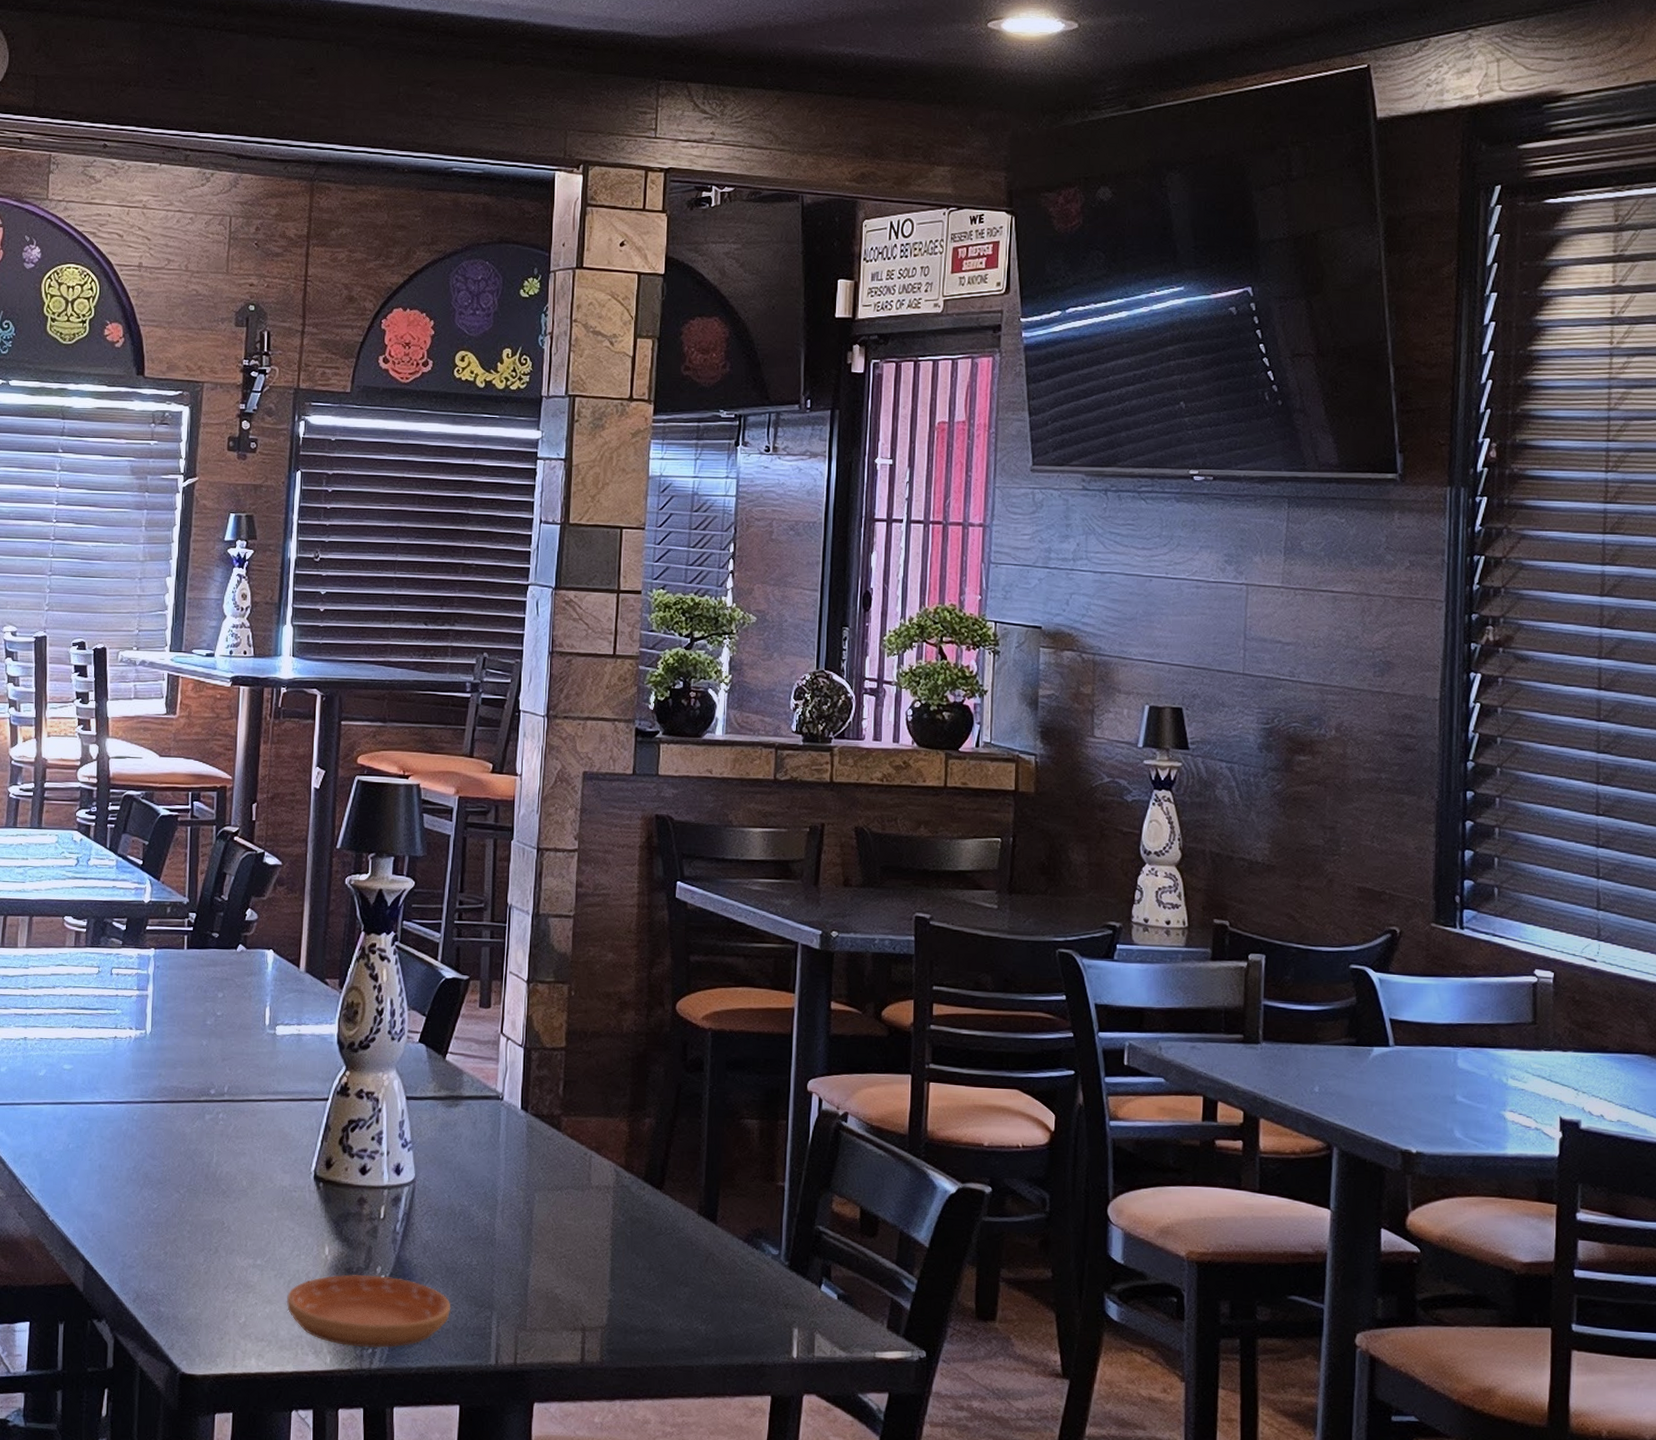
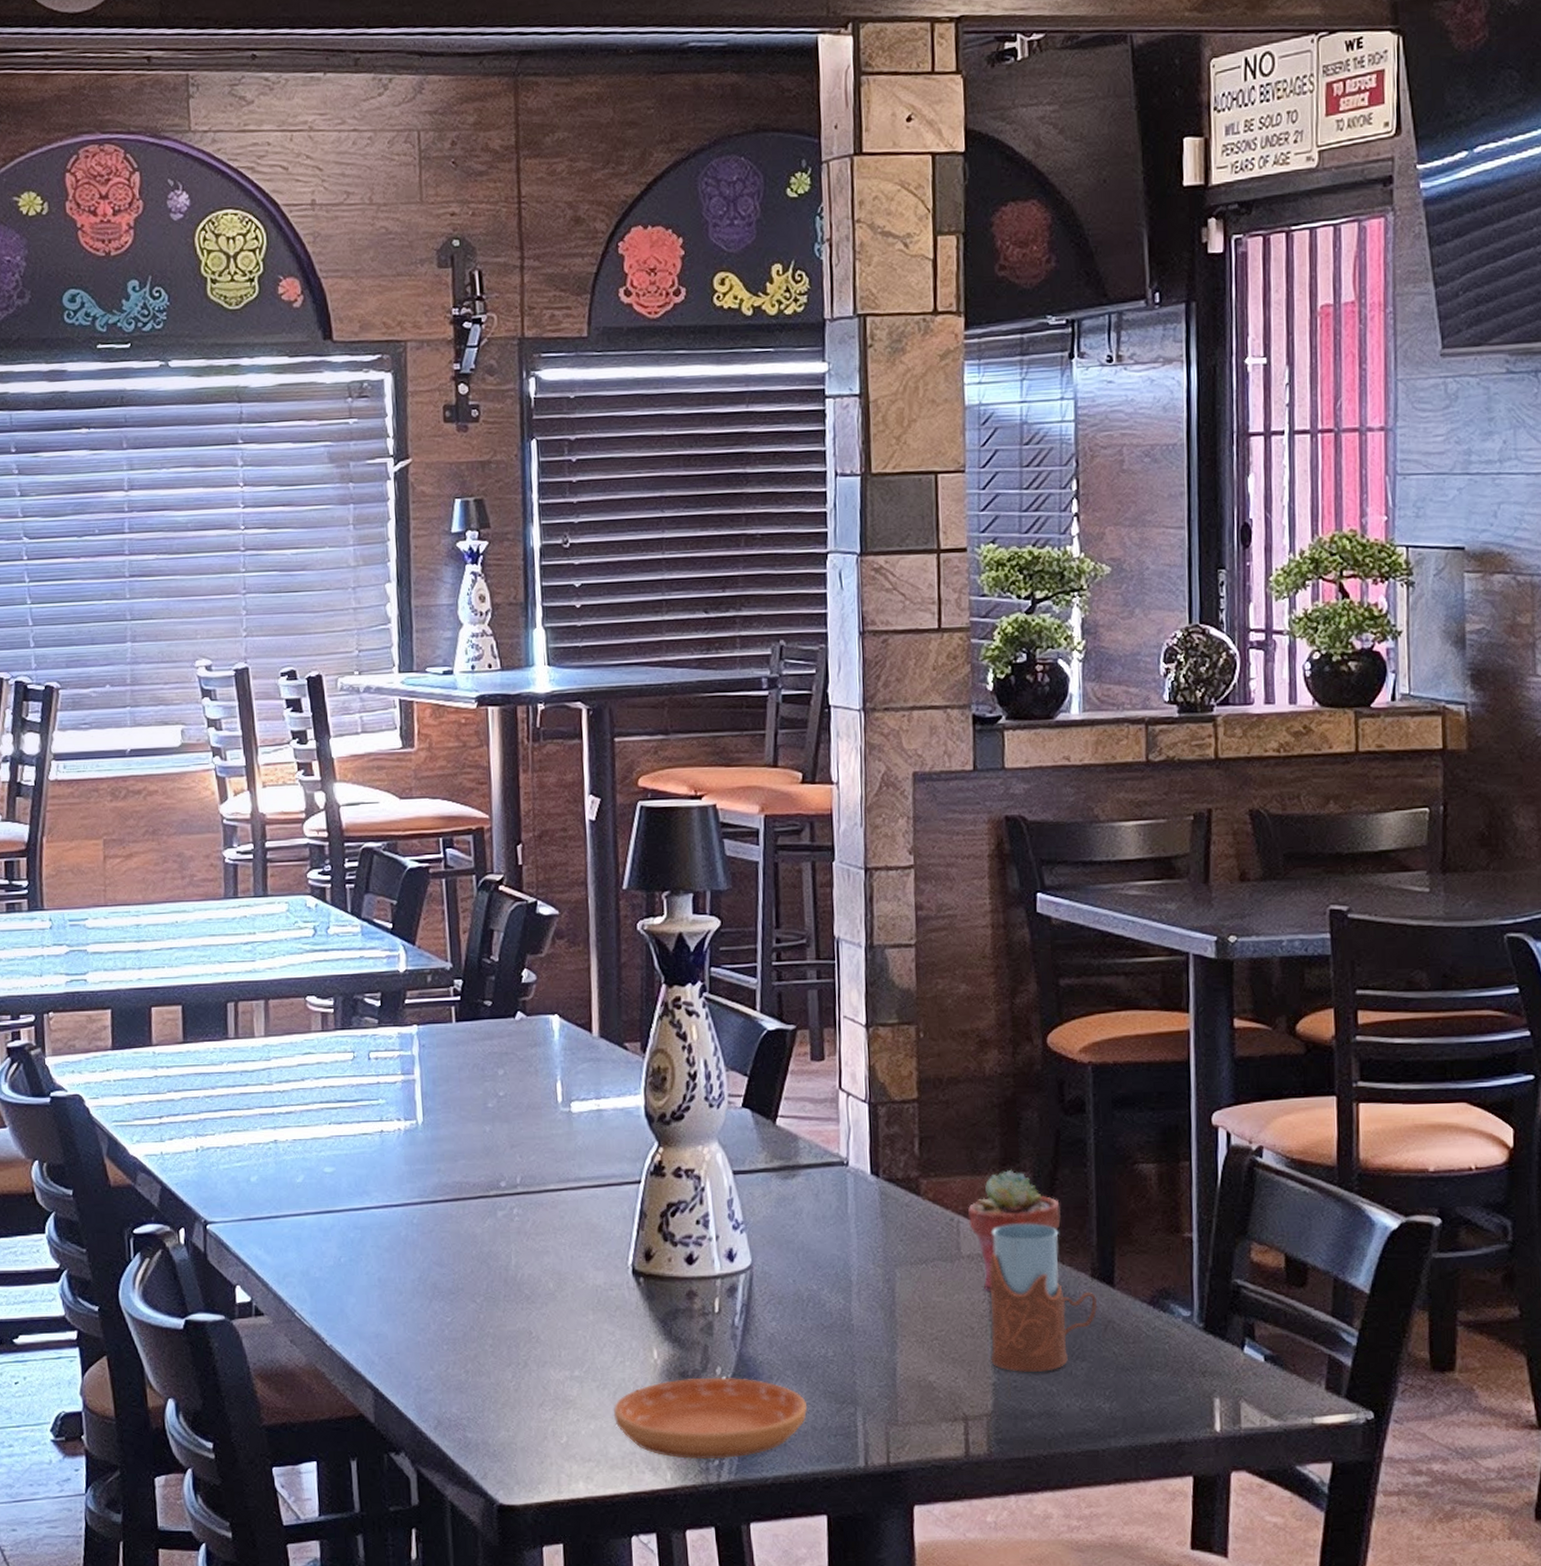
potted succulent: none [600,1115,676,1220] -> present [968,1169,1061,1292]
drinking glass: none [609,1162,702,1293] -> present [989,1223,1098,1372]

